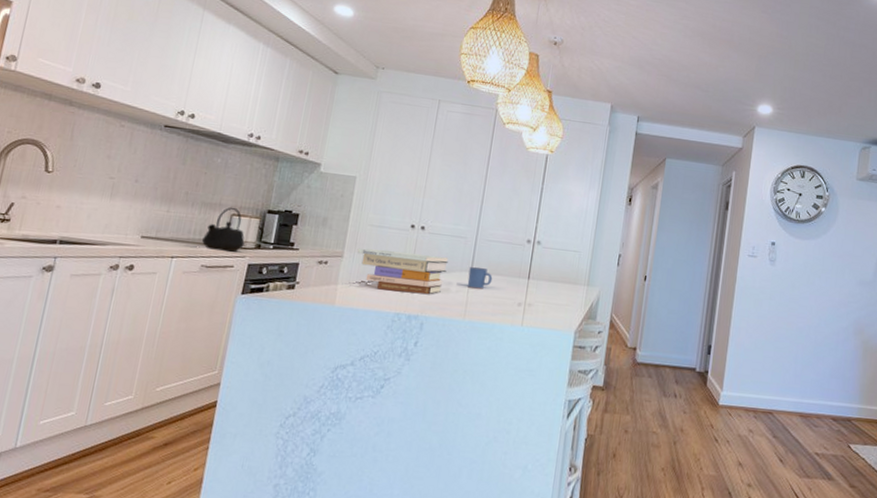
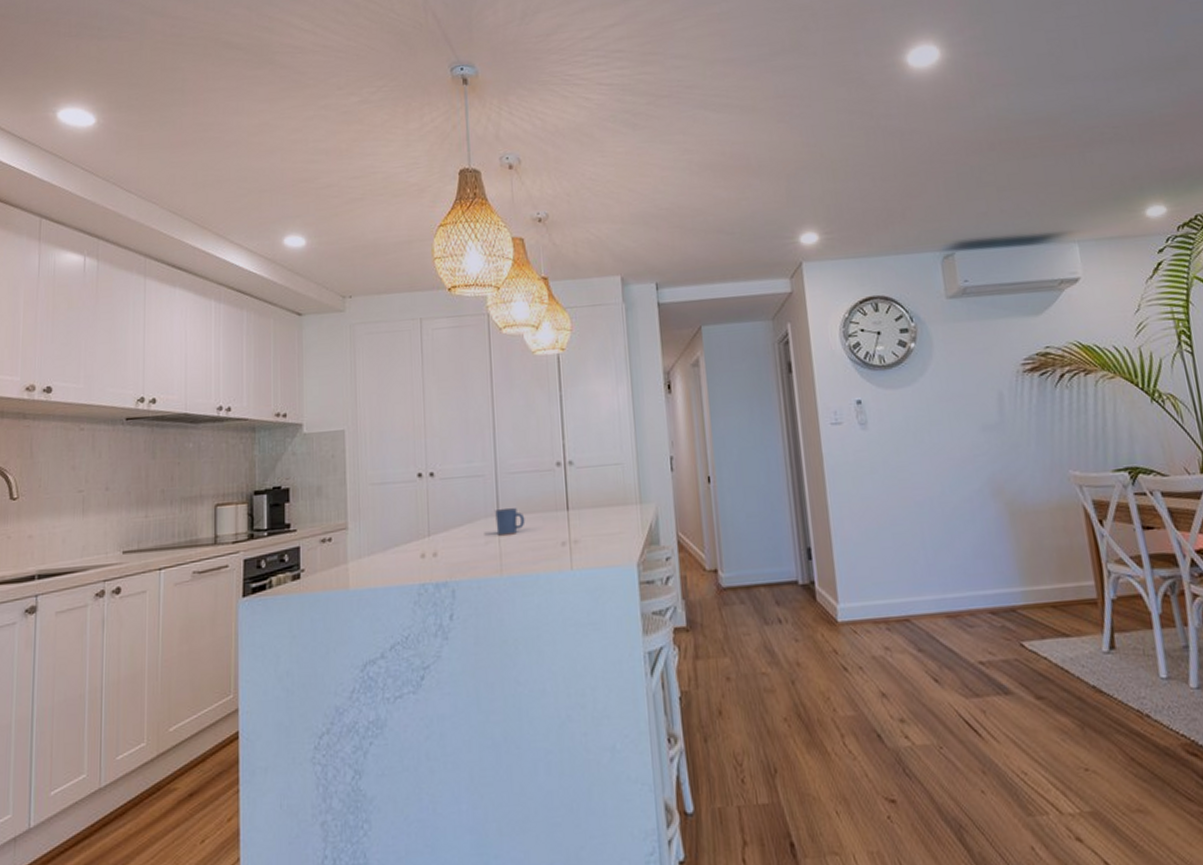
kettle: present [201,207,245,252] -> none [188,496,235,552]
books: present [357,248,449,295] -> none [362,504,469,560]

